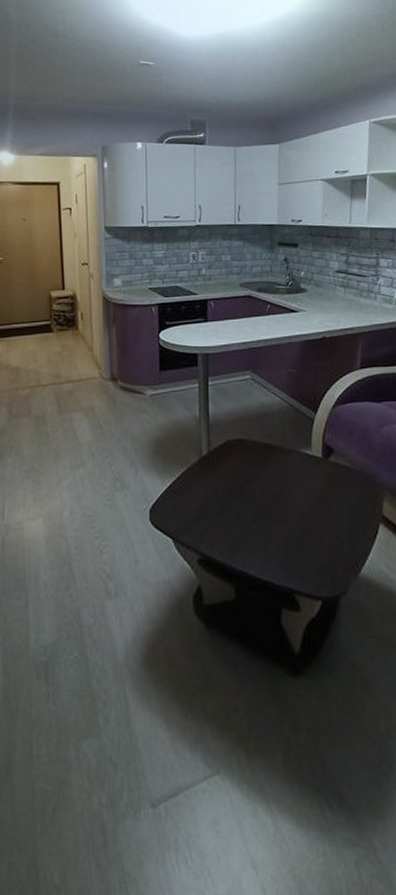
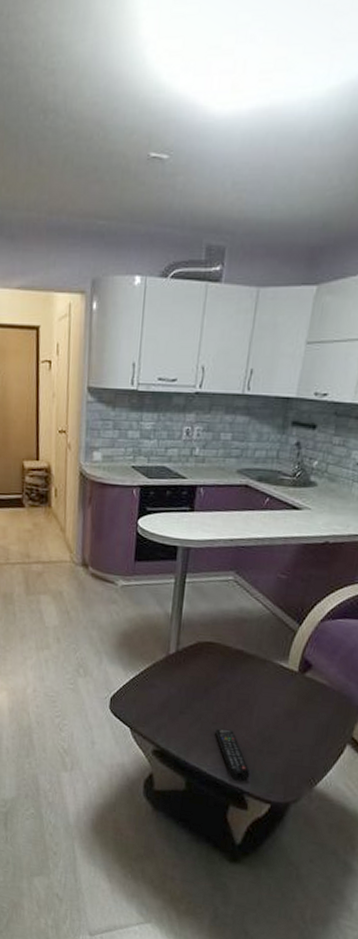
remote control: none [256,525,297,580] -> present [215,729,250,782]

